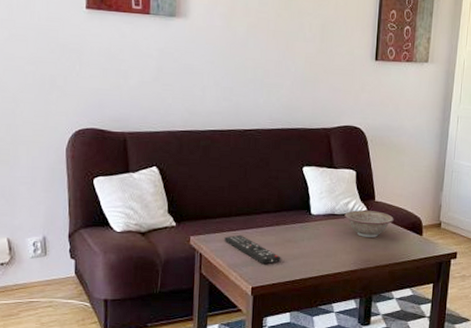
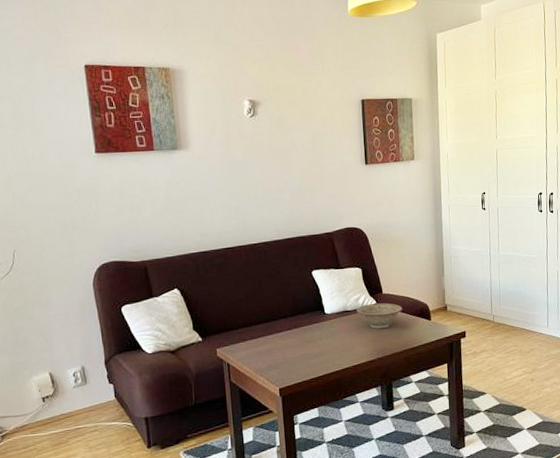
remote control: present [224,234,281,265] -> none [248,341,303,366]

